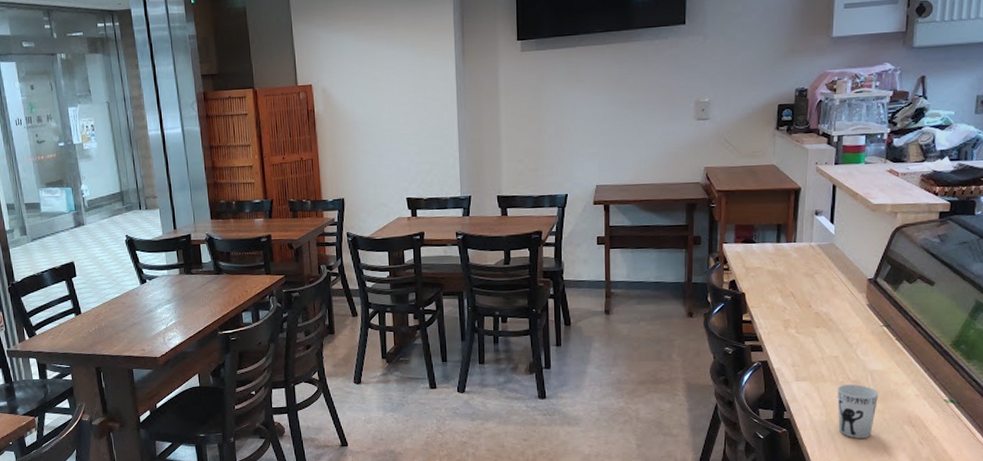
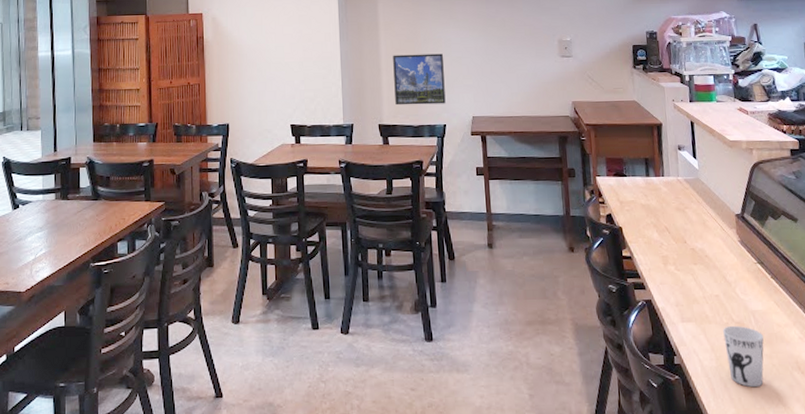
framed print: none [514,120,568,176] -> present [393,53,446,106]

